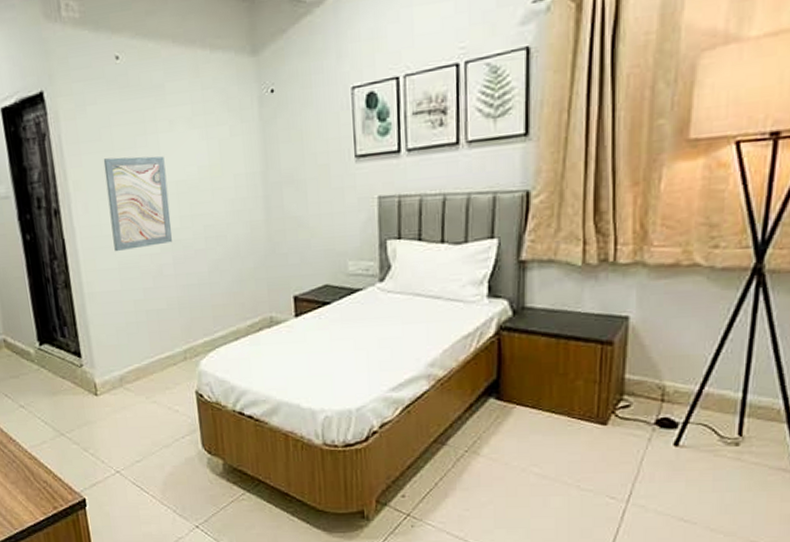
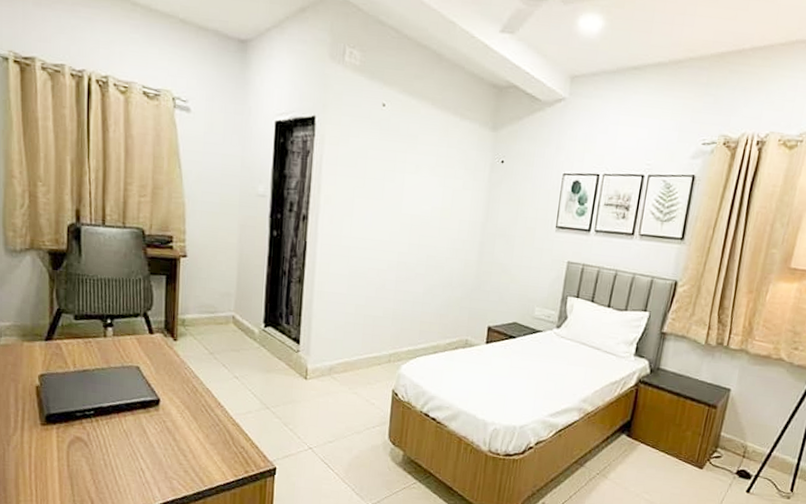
wall art: present [103,156,172,252] -> none [348,183,406,263]

